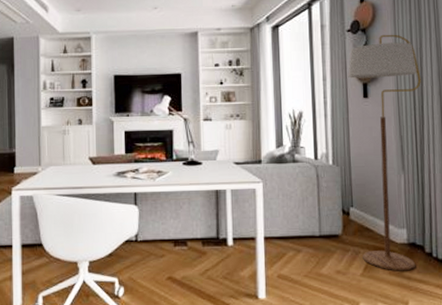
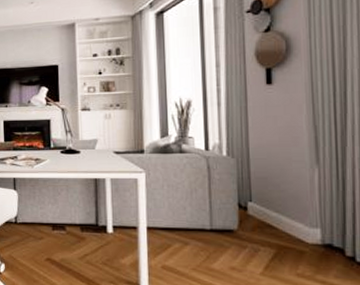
floor lamp: present [348,34,421,271] -> none [247,11,344,274]

